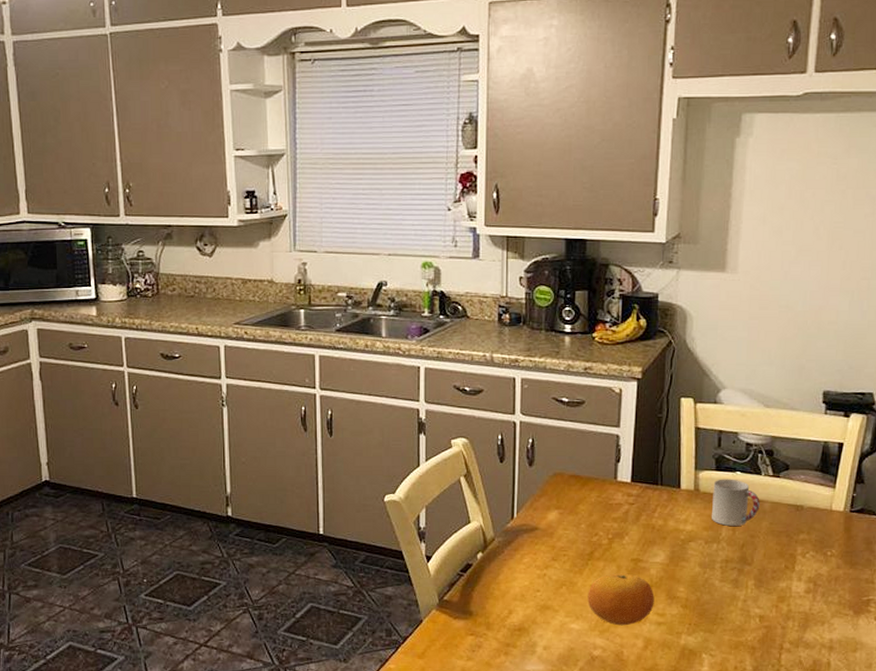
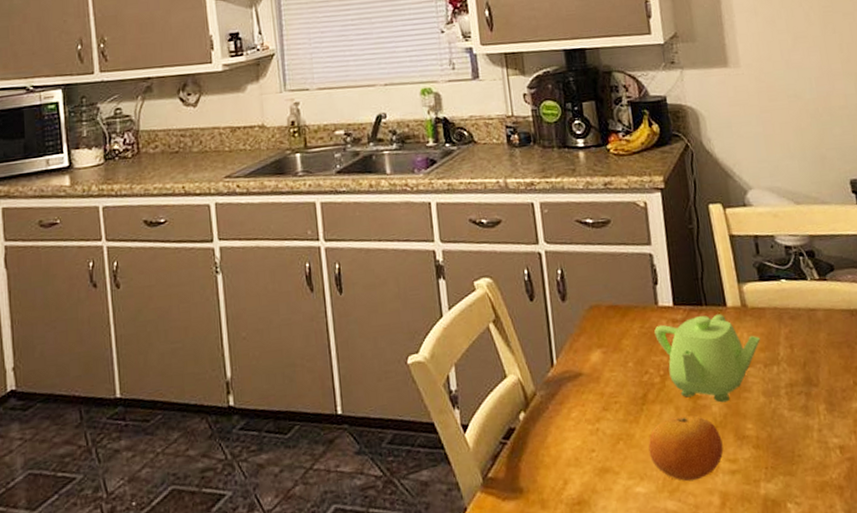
teapot: none [609,493,707,567] -> present [654,314,761,403]
cup: present [712,479,760,526] -> none [760,288,814,344]

